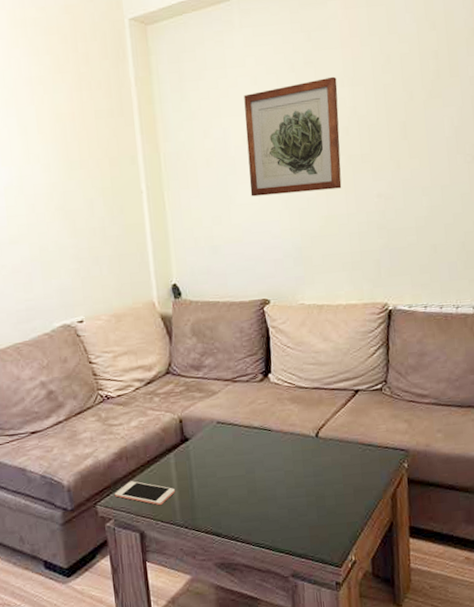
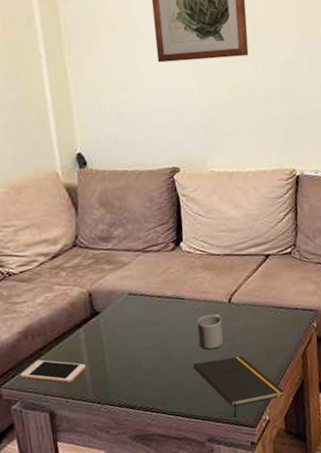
notepad: none [278,492,372,555] -> present [193,356,284,418]
mug: none [283,447,310,484] -> present [197,314,224,350]

